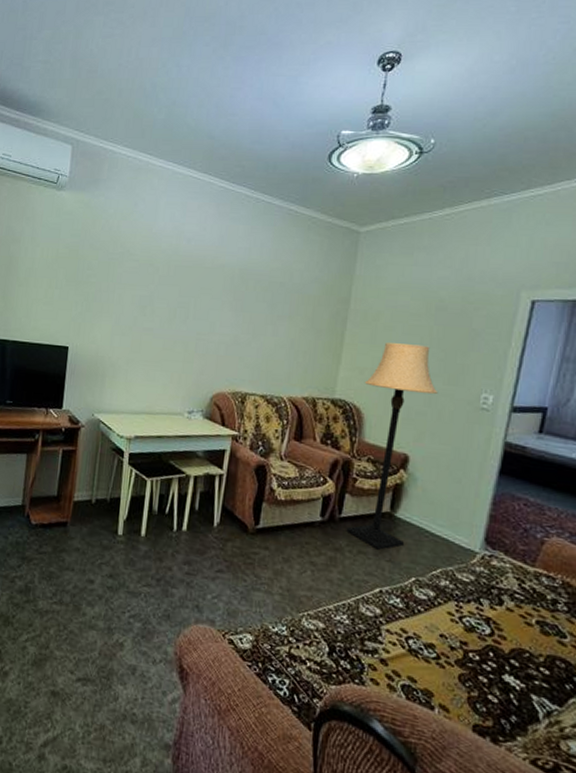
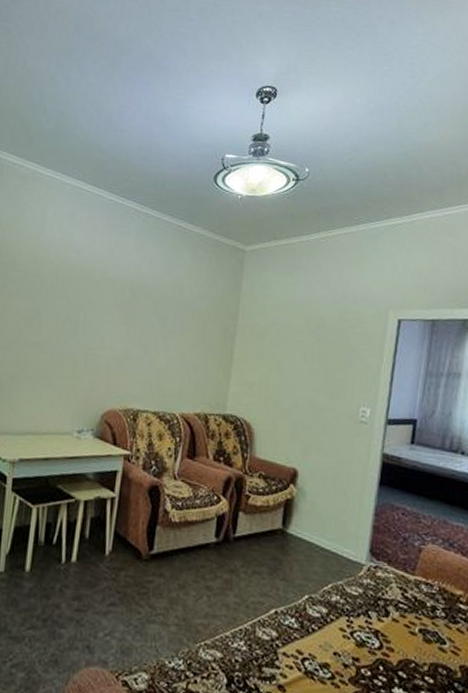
lamp: present [346,343,439,550] -> none [241,358,322,569]

